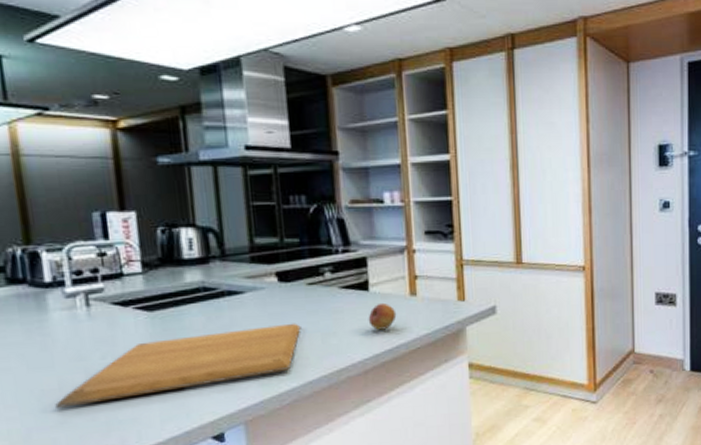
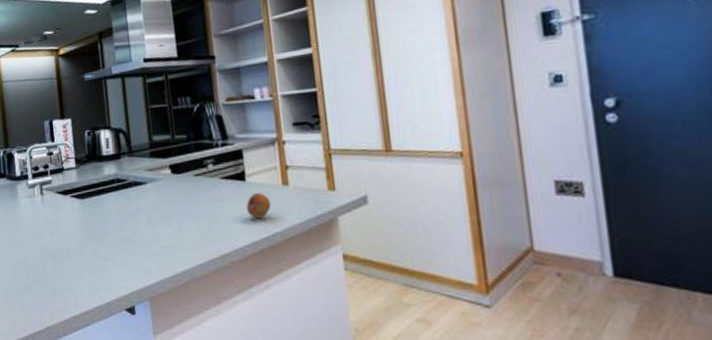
chopping board: present [55,323,301,408] -> none [22,210,191,275]

